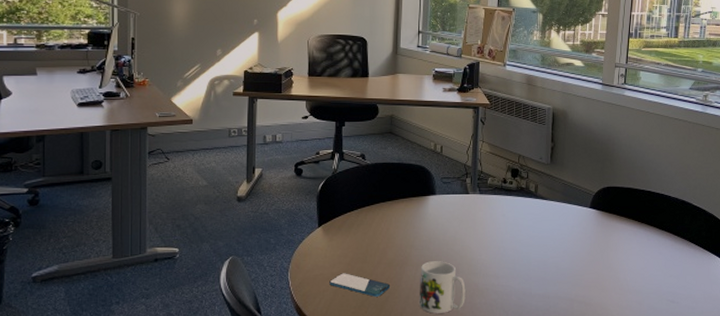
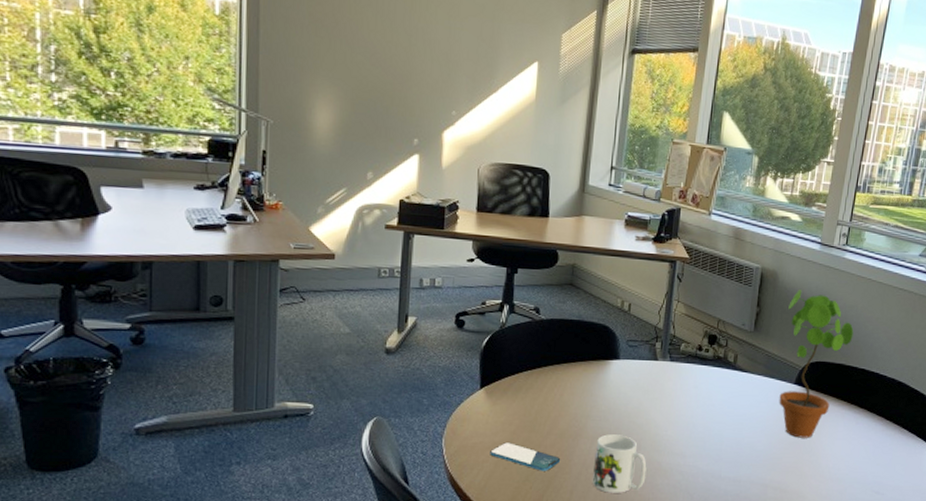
potted plant: none [577,125,638,256] -> present [779,290,854,438]

